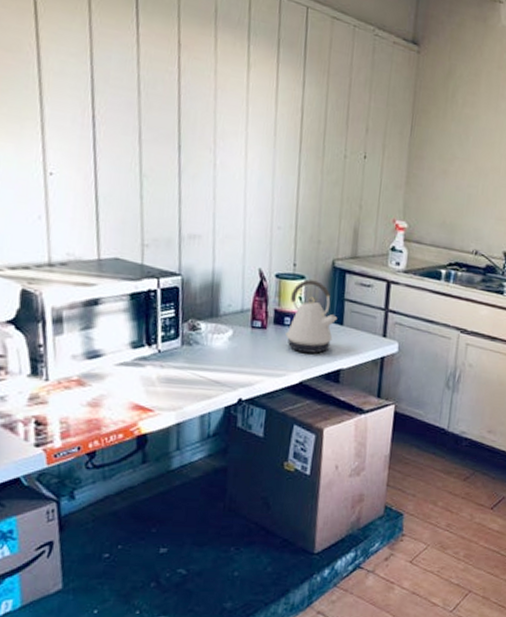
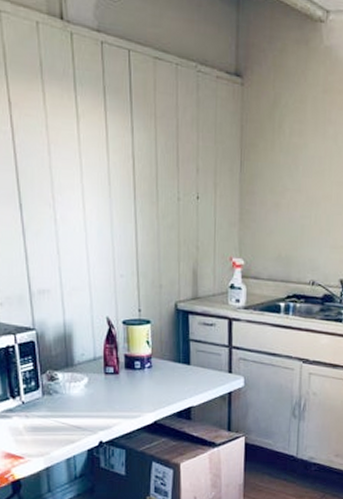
kettle: present [286,280,338,354] -> none [137,324,185,394]

